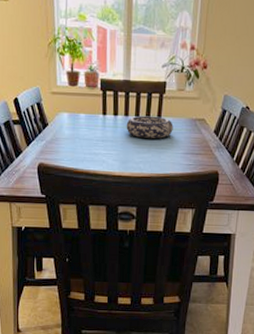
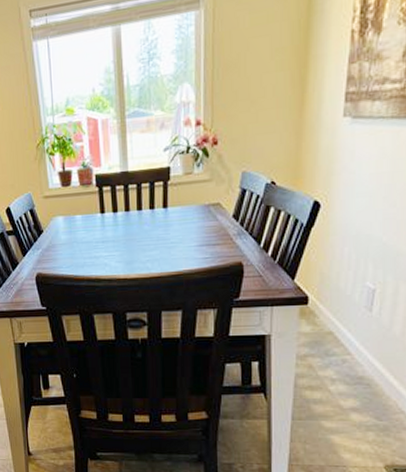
decorative bowl: present [126,115,173,139] -> none [128,207,183,234]

